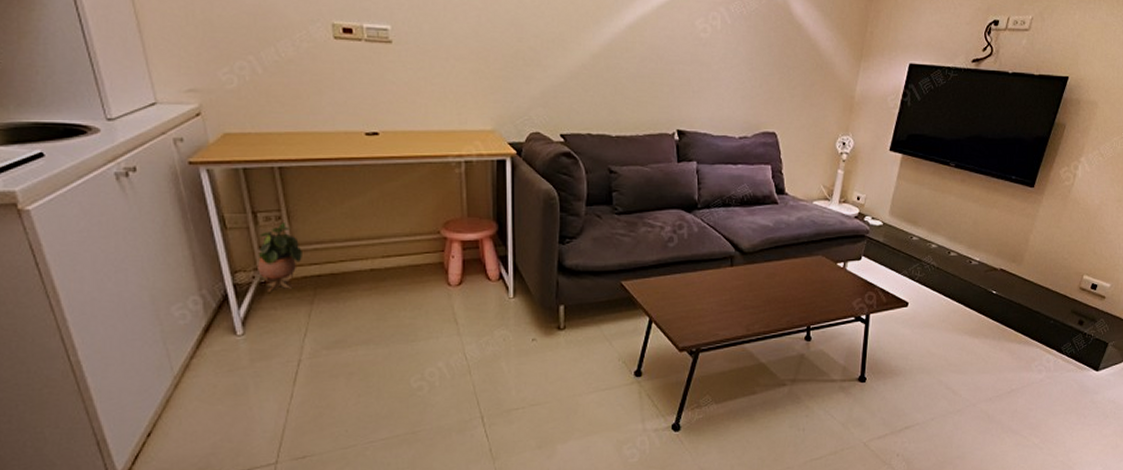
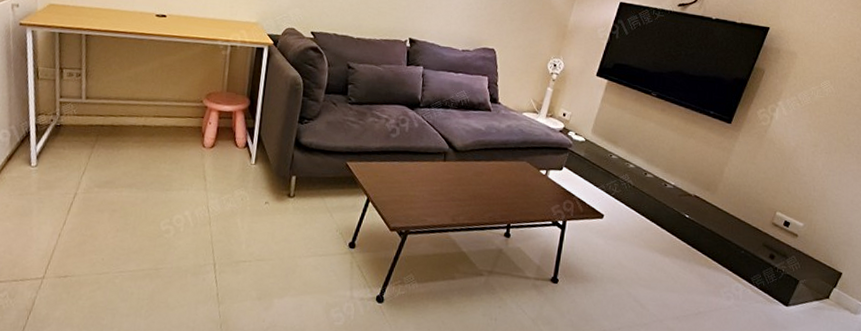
potted plant: present [258,223,302,292] -> none [56,79,93,134]

